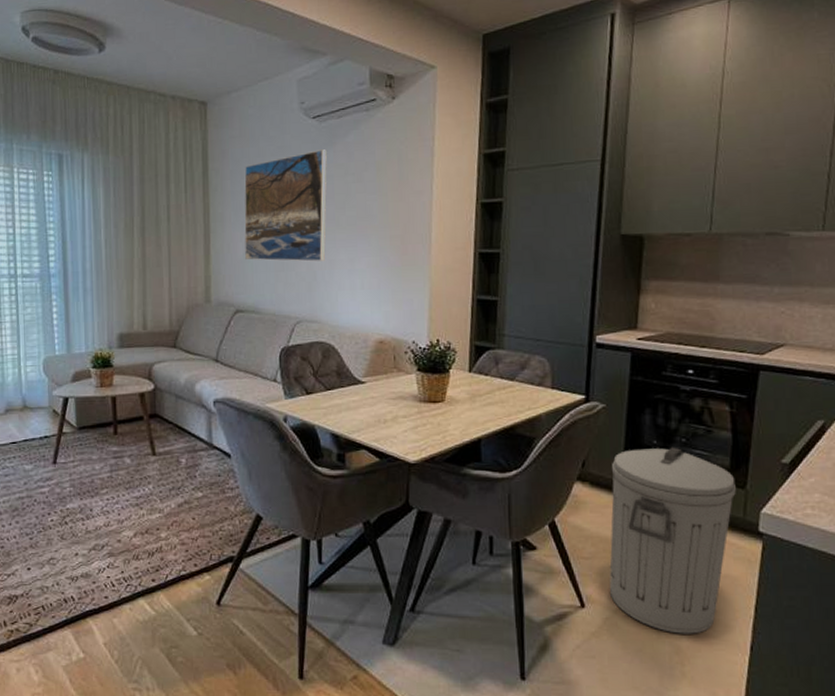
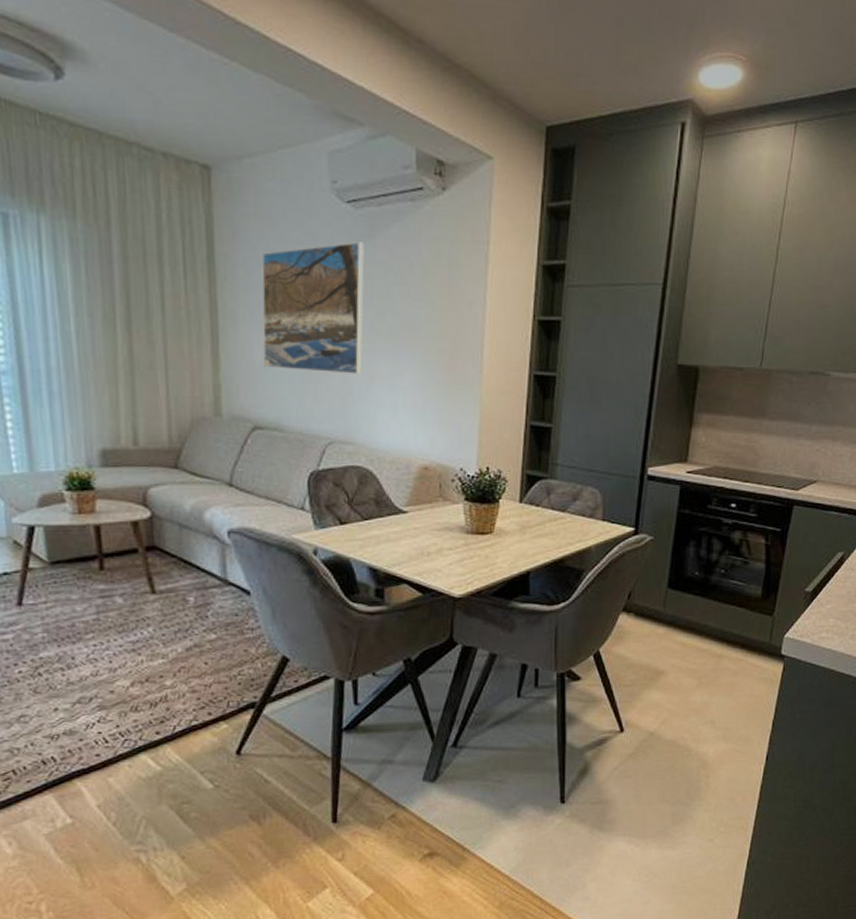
trash can: present [609,447,736,634] -> none [647,577,765,750]

